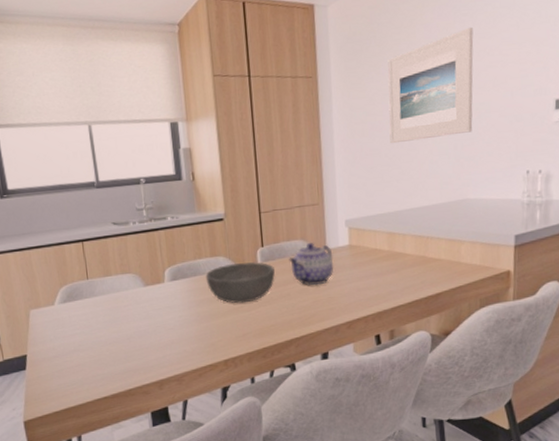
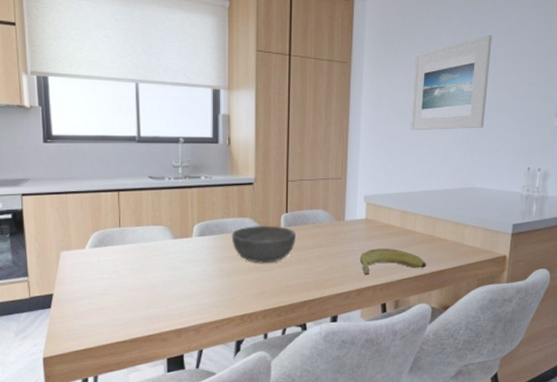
teapot: present [289,243,334,286] -> none [310,213,350,253]
banana: none [346,274,421,306] -> present [359,249,426,275]

